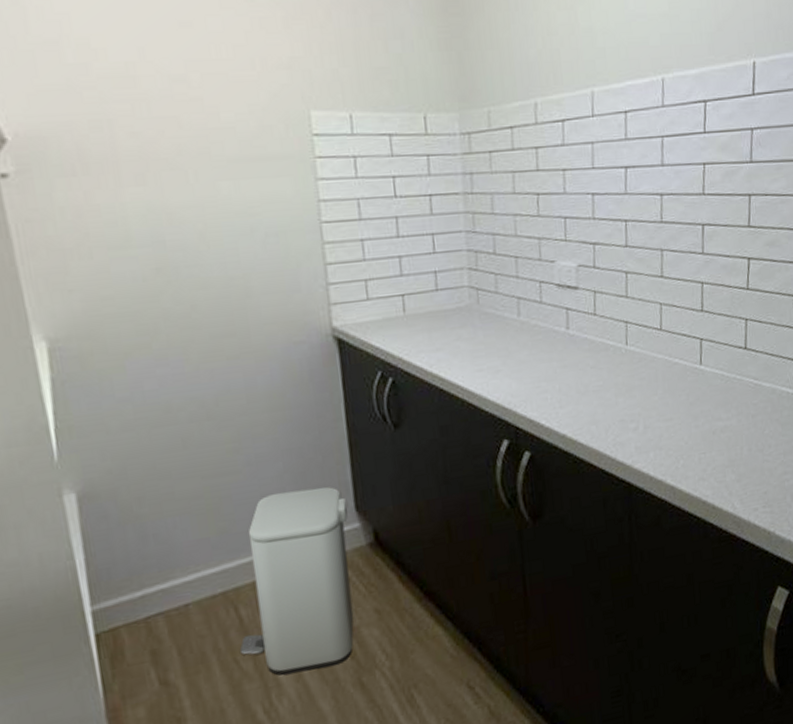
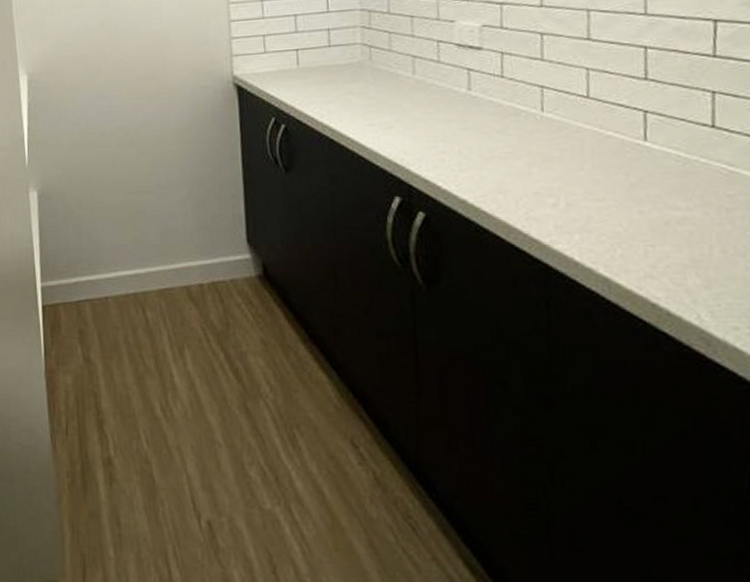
pedal bin: present [239,486,354,676] -> none [144,215,242,384]

